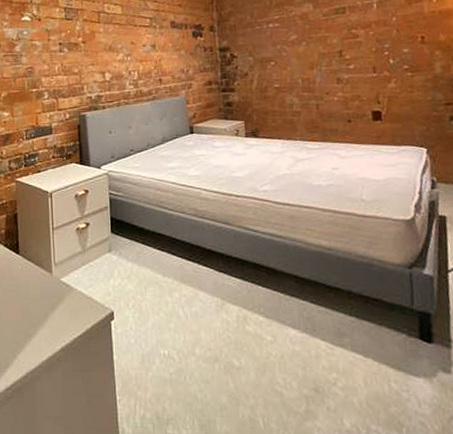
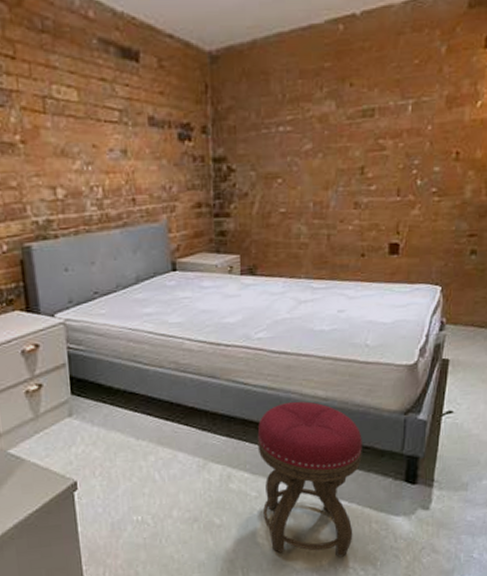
stool: none [268,249,373,417] -> present [257,401,362,557]

